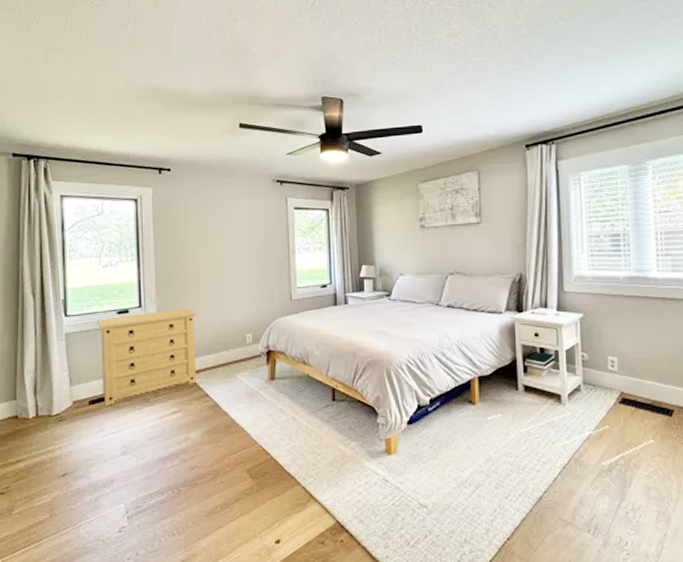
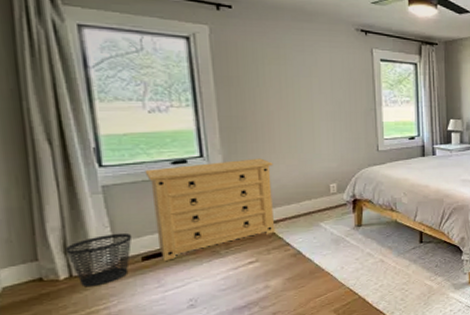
wastebasket: none [36,377,84,427] -> present [66,233,133,287]

